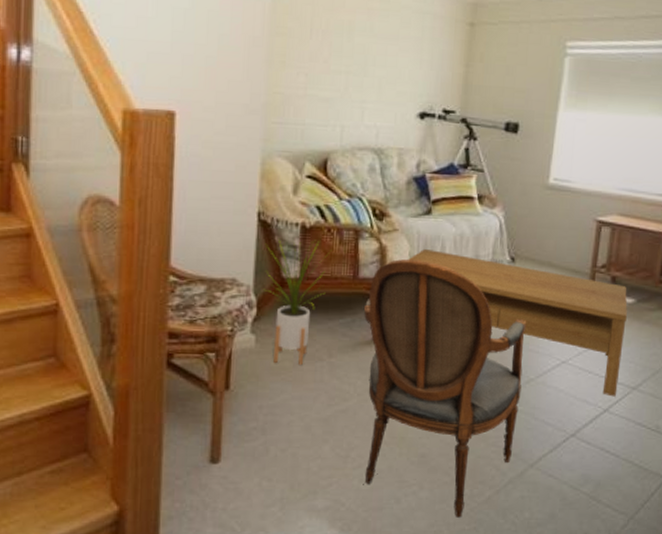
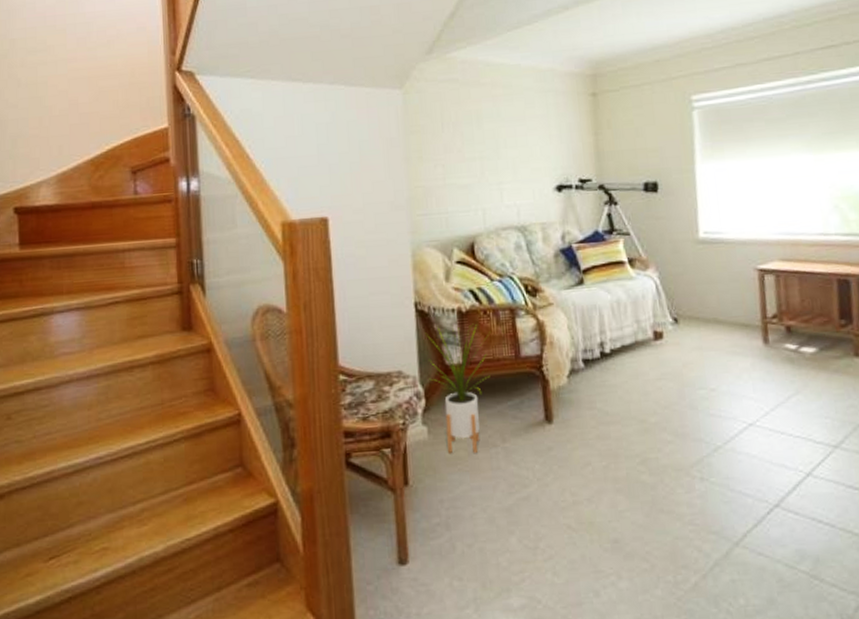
armchair: present [363,259,527,518] -> none [530,332,712,609]
coffee table: present [408,248,628,397] -> none [567,319,817,458]

